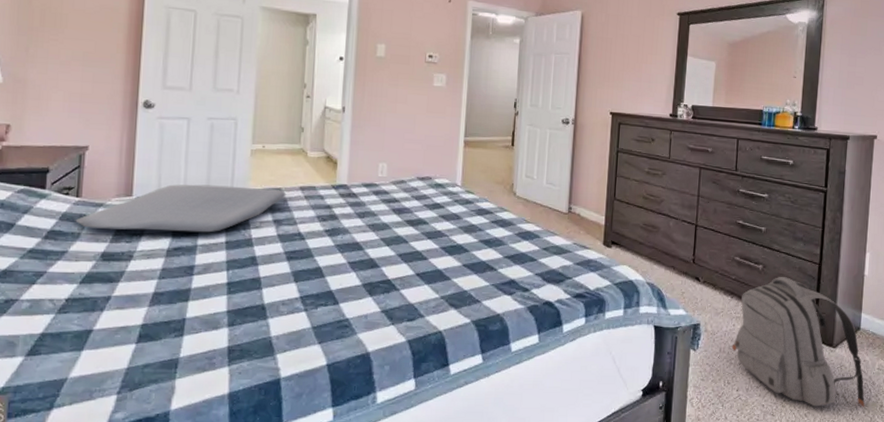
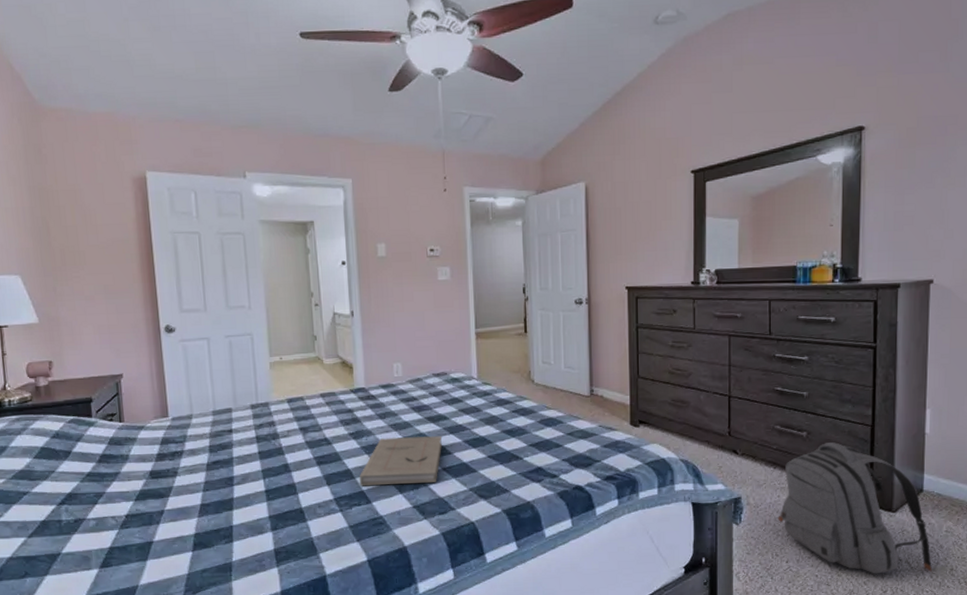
cushion: present [75,184,287,233] -> none [122,398,309,450]
book: none [329,238,420,289] -> present [360,436,443,486]

